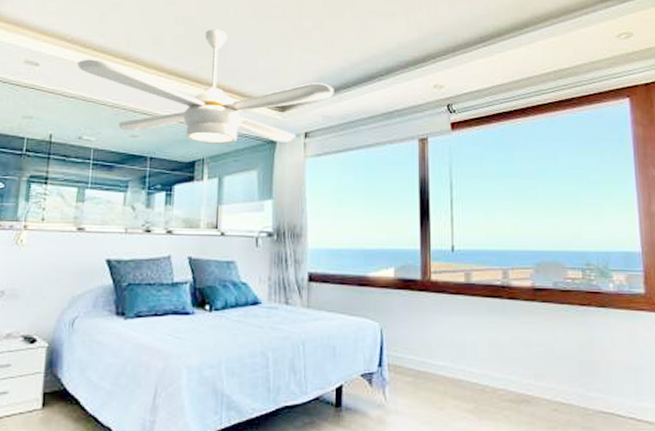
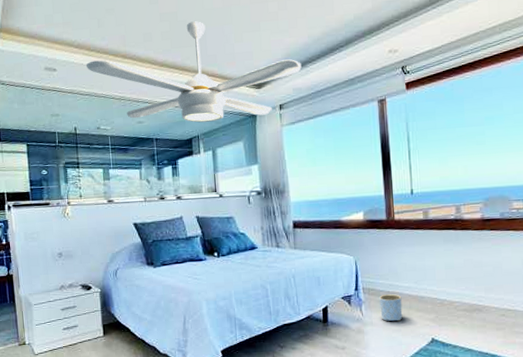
planter: none [408,375,435,411] -> present [379,294,403,322]

